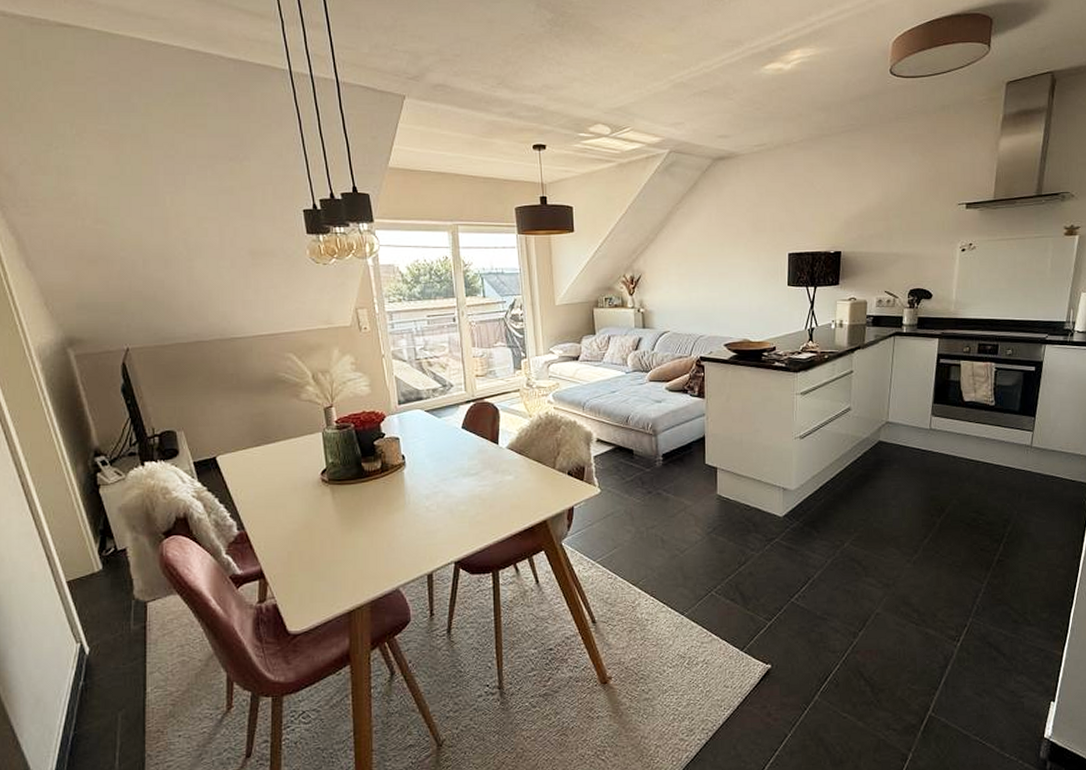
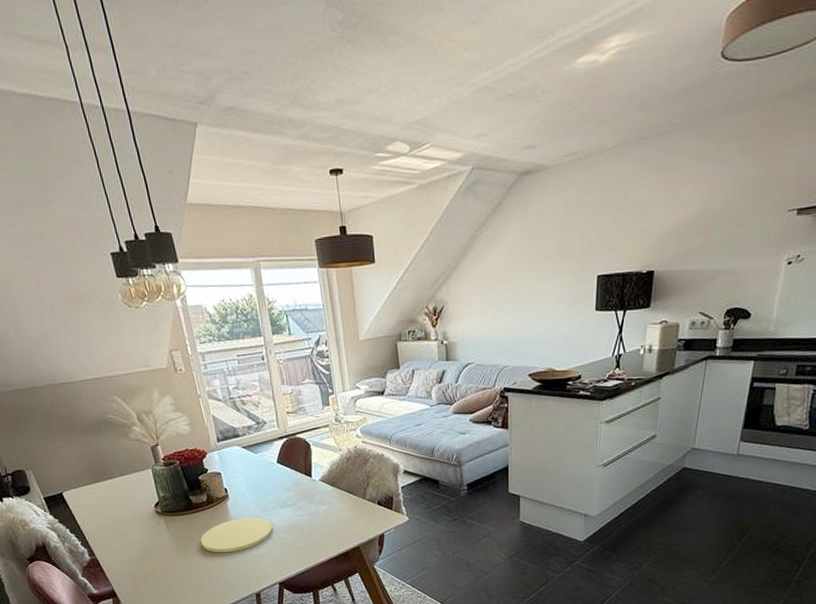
plate: none [369,487,452,528] -> present [200,517,273,553]

